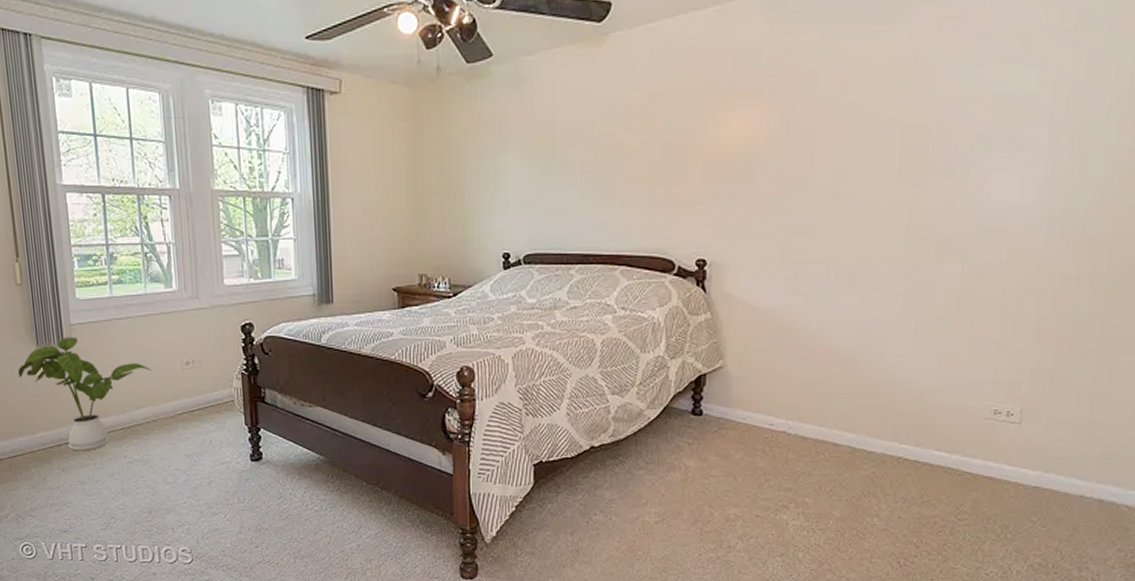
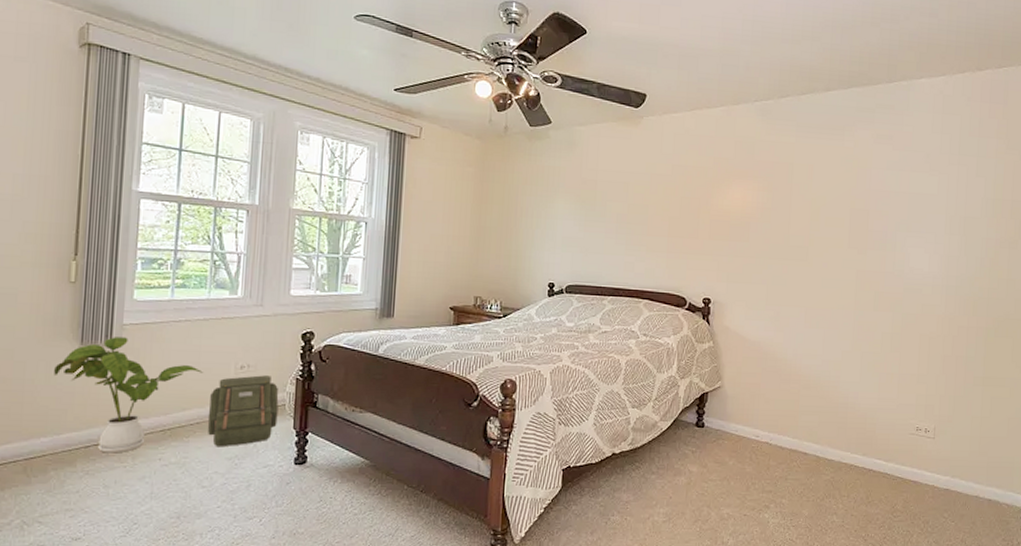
backpack: none [161,371,229,445] -> present [207,375,279,447]

